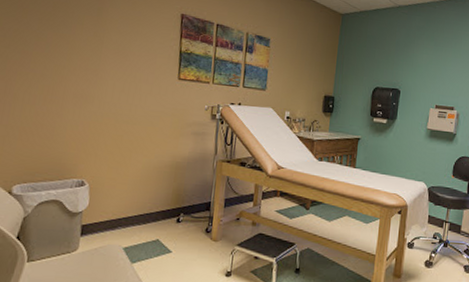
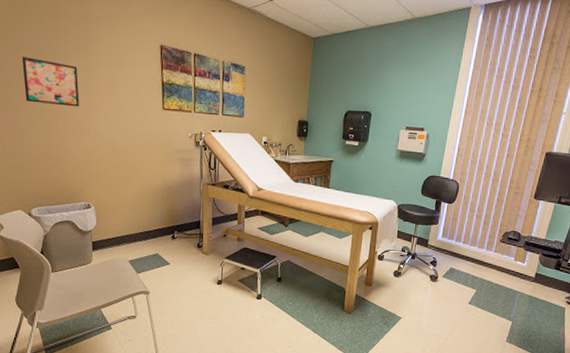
wall art: none [23,19,88,74] -> present [21,57,79,107]

